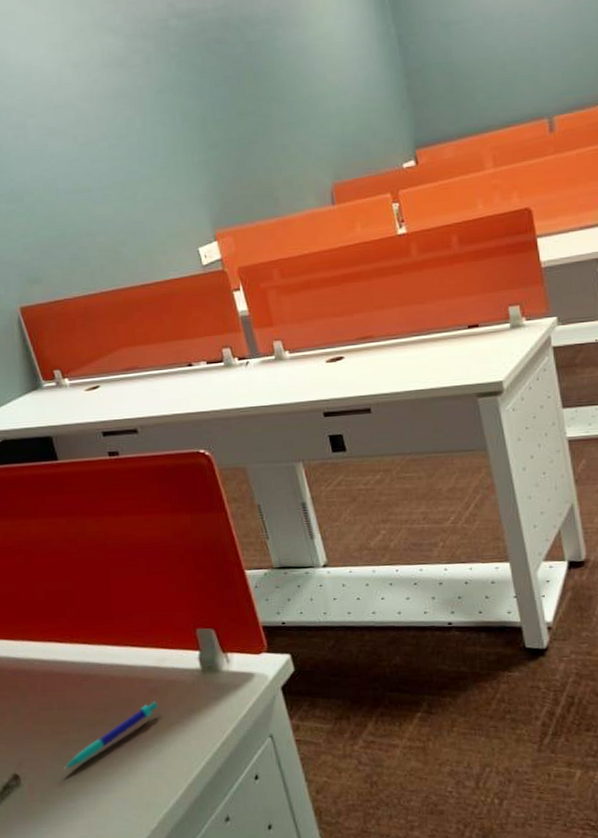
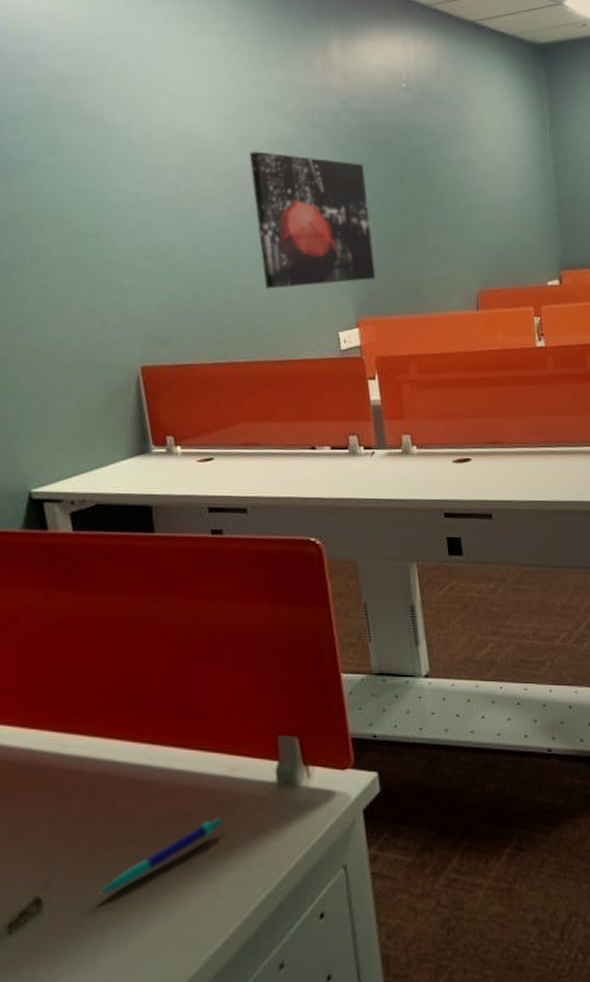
wall art: none [85,69,227,215] -> present [249,151,376,289]

